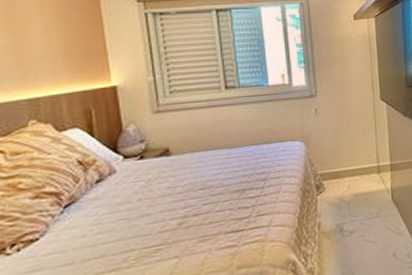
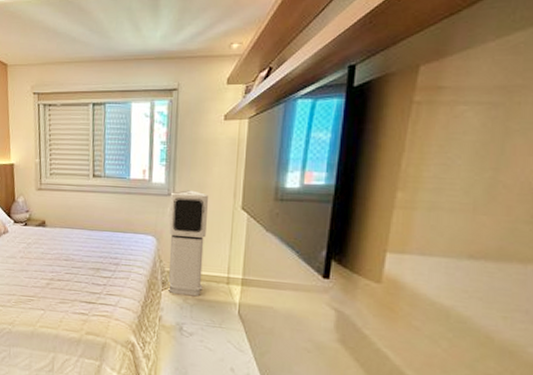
air purifier: none [313,88,357,196] -> present [166,190,208,297]

